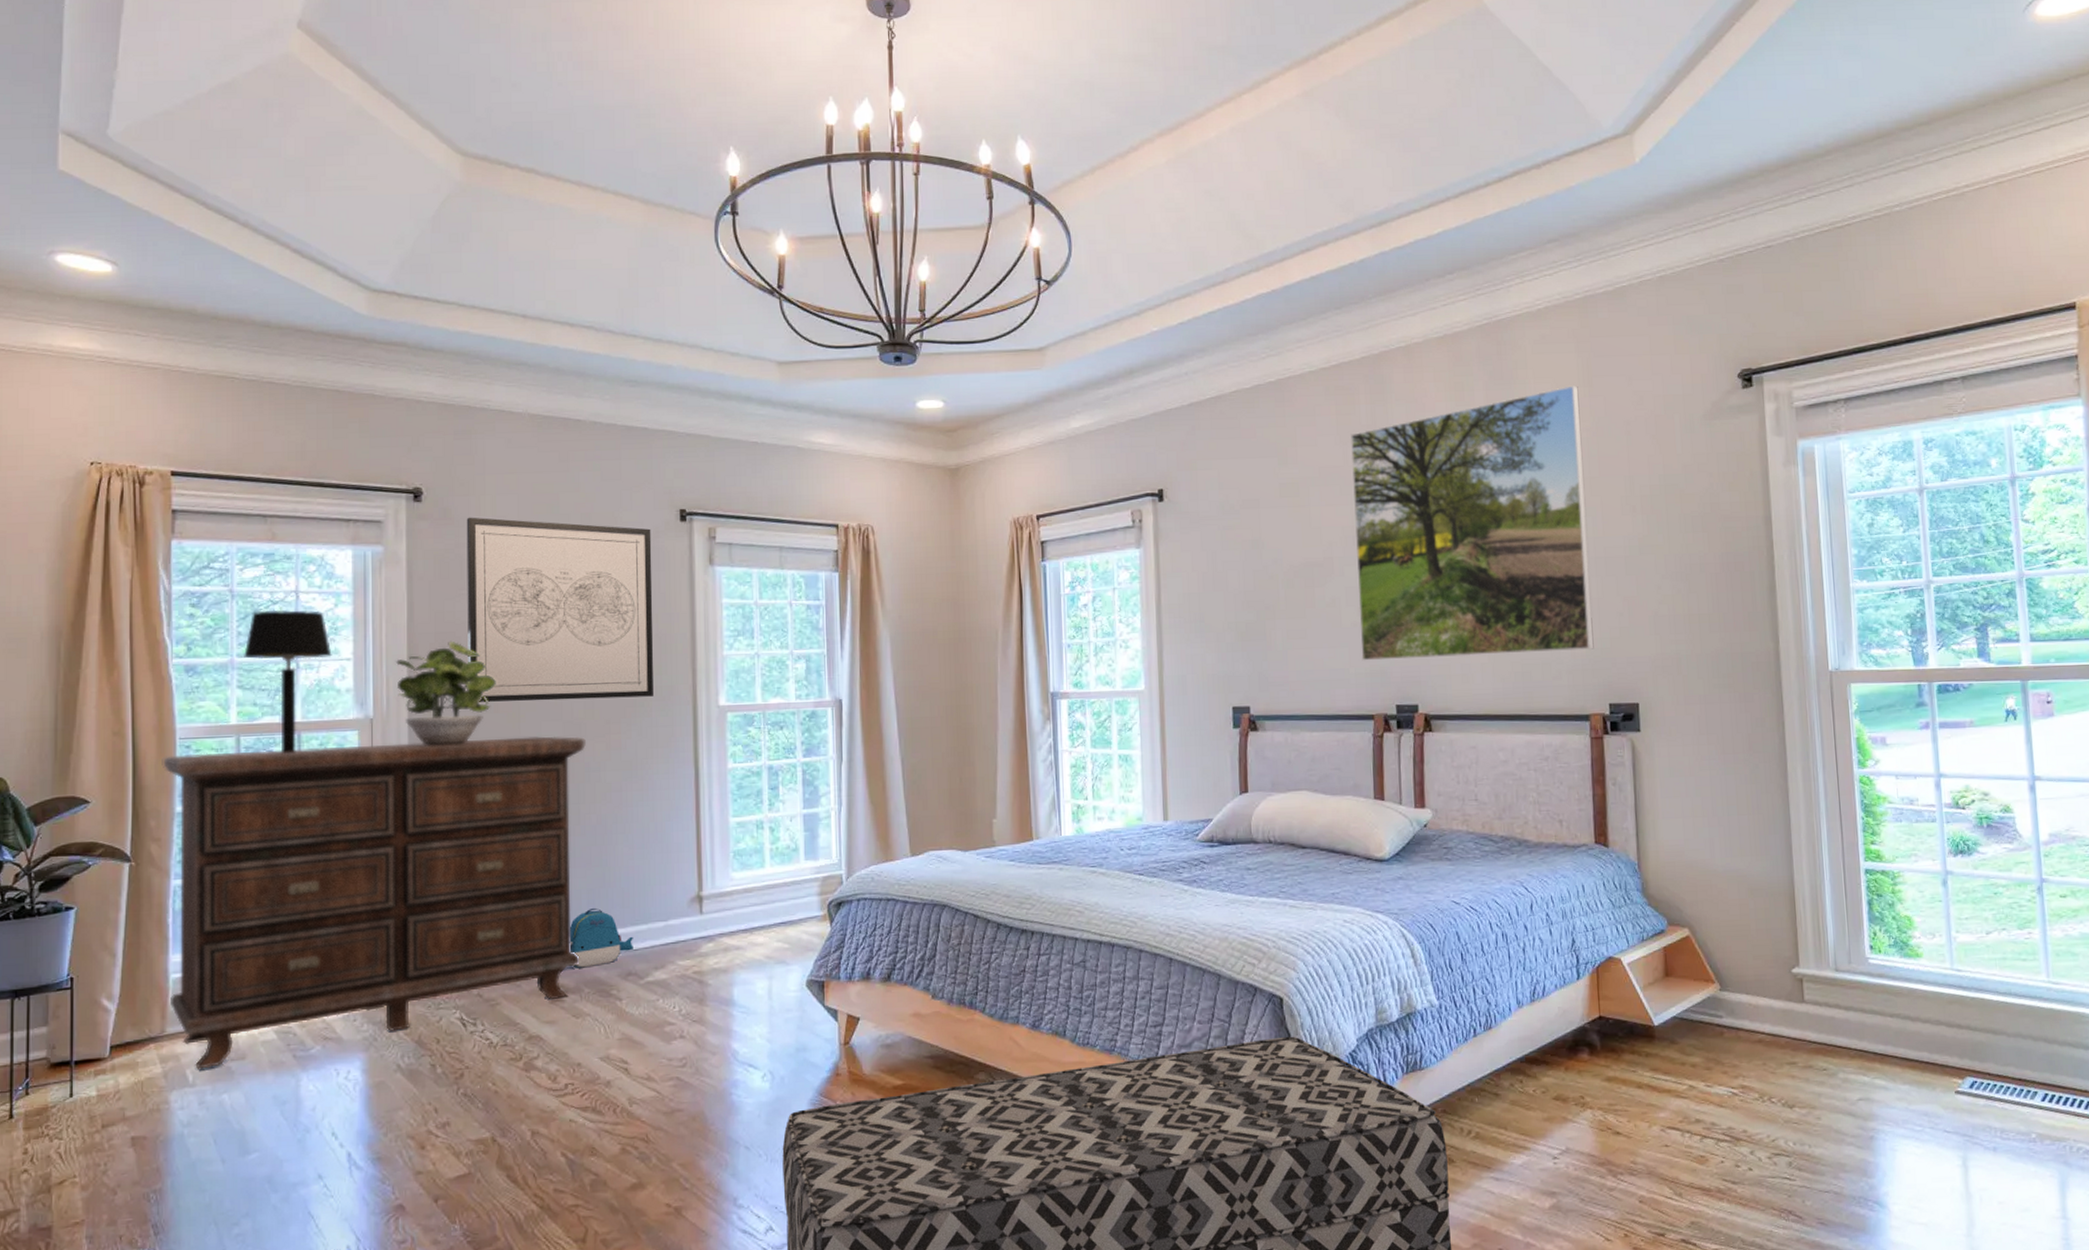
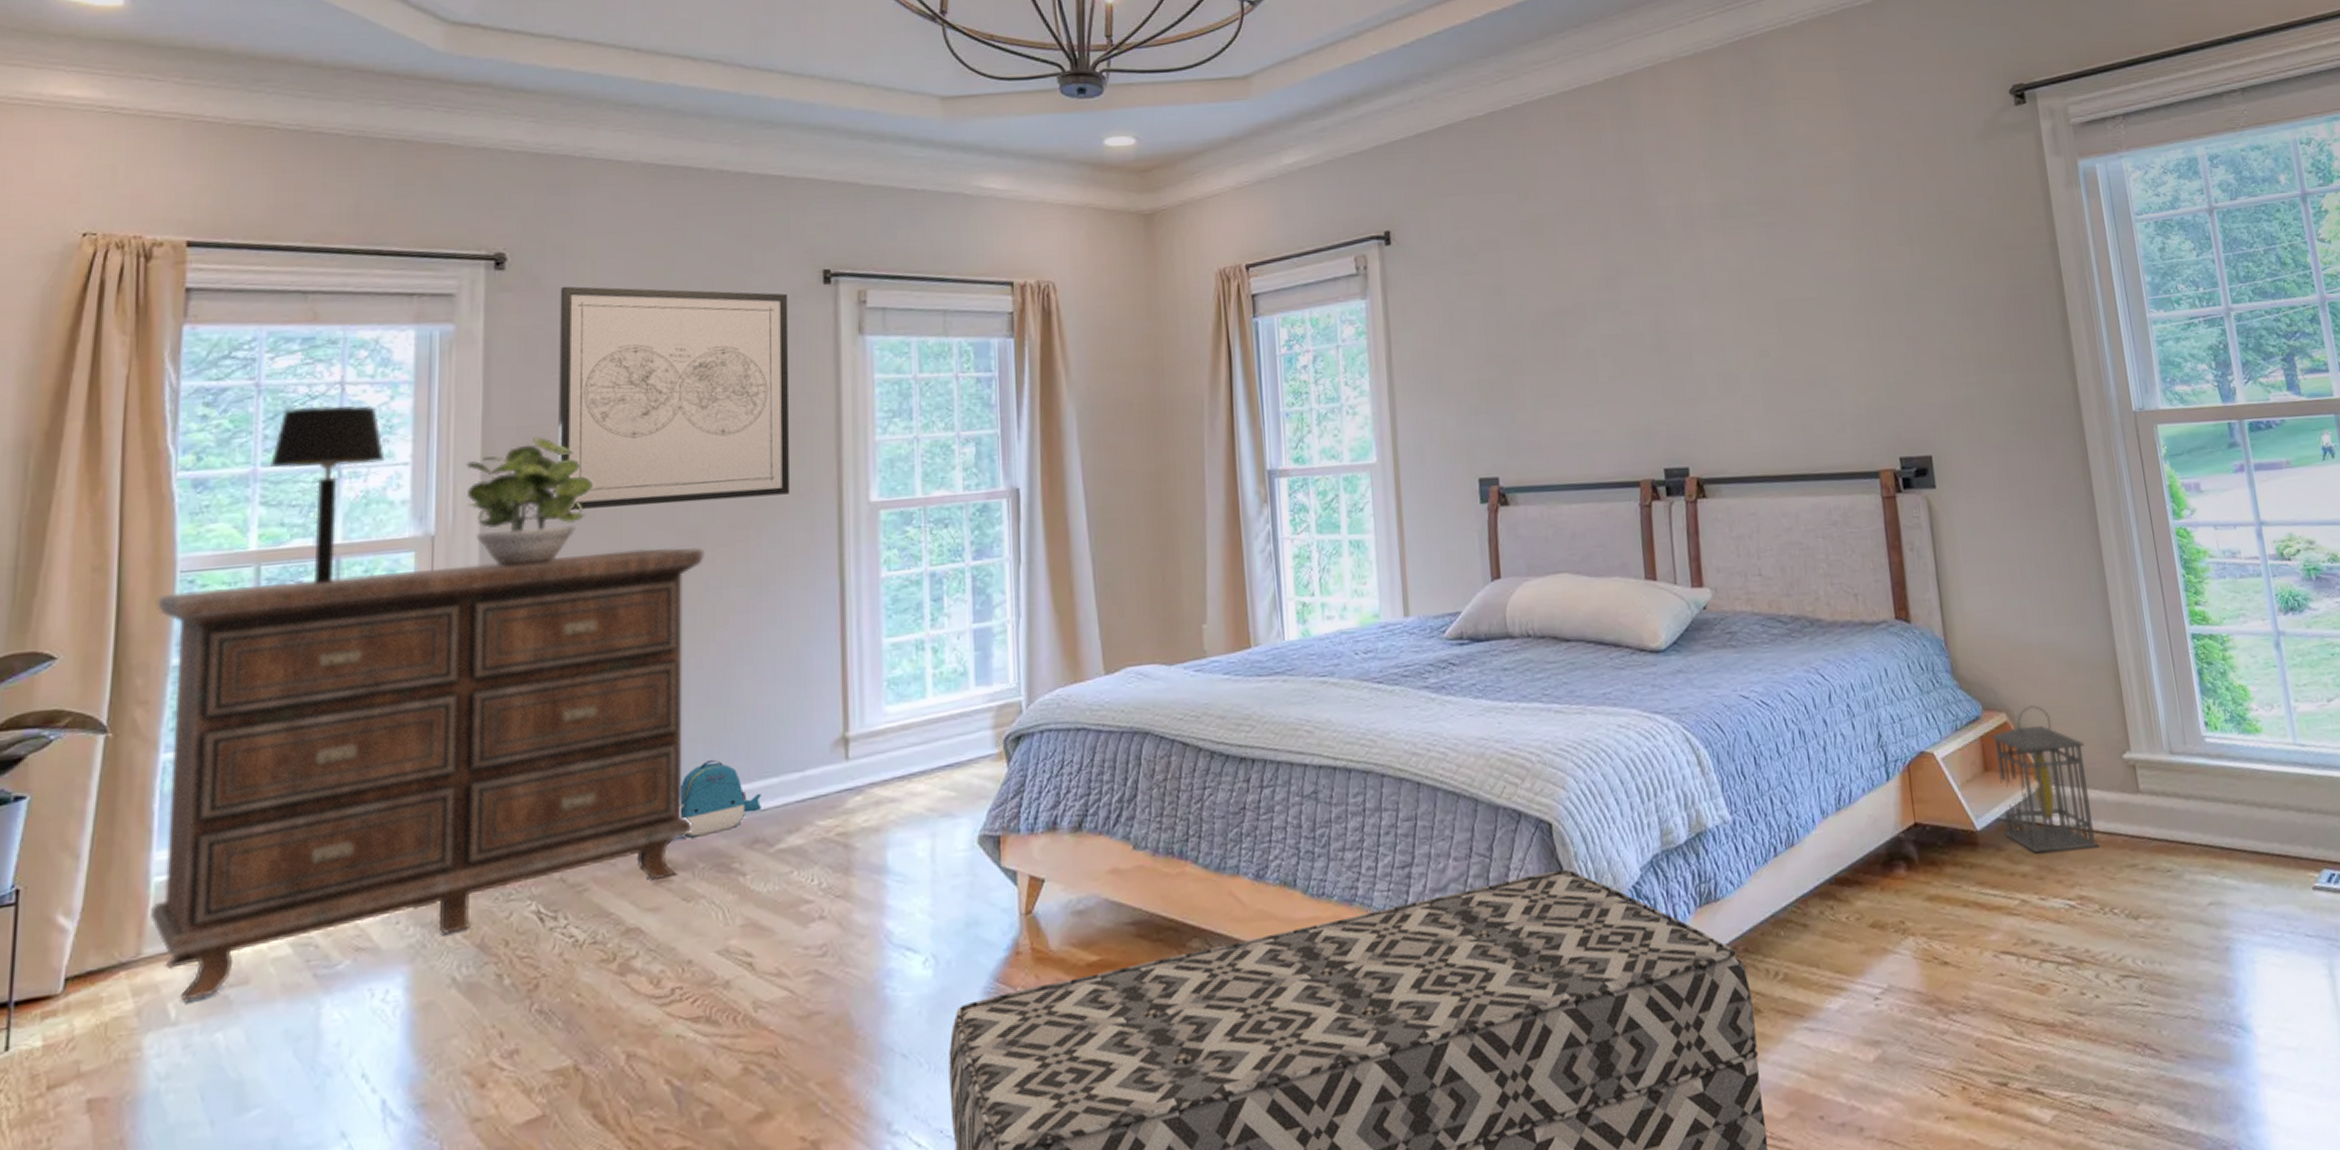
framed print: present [1350,384,1594,661] -> none [1596,104,1879,420]
lantern: none [1673,923,1764,1048] -> present [1991,705,2100,854]

